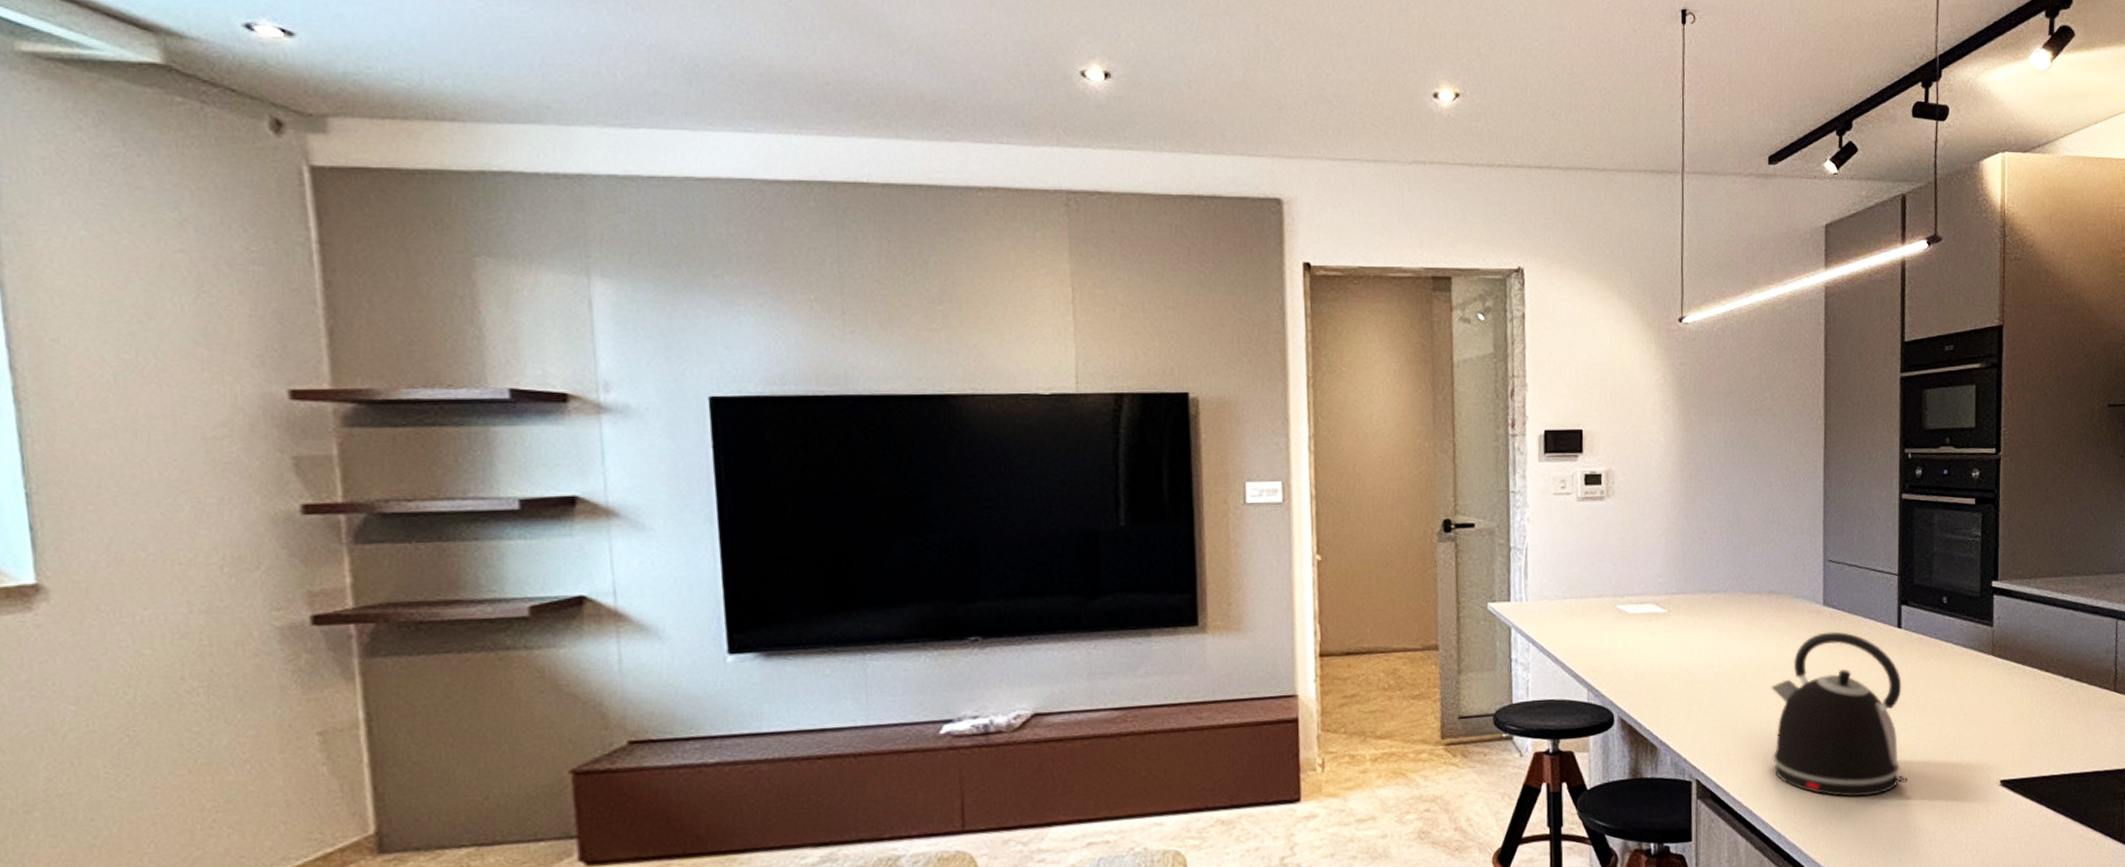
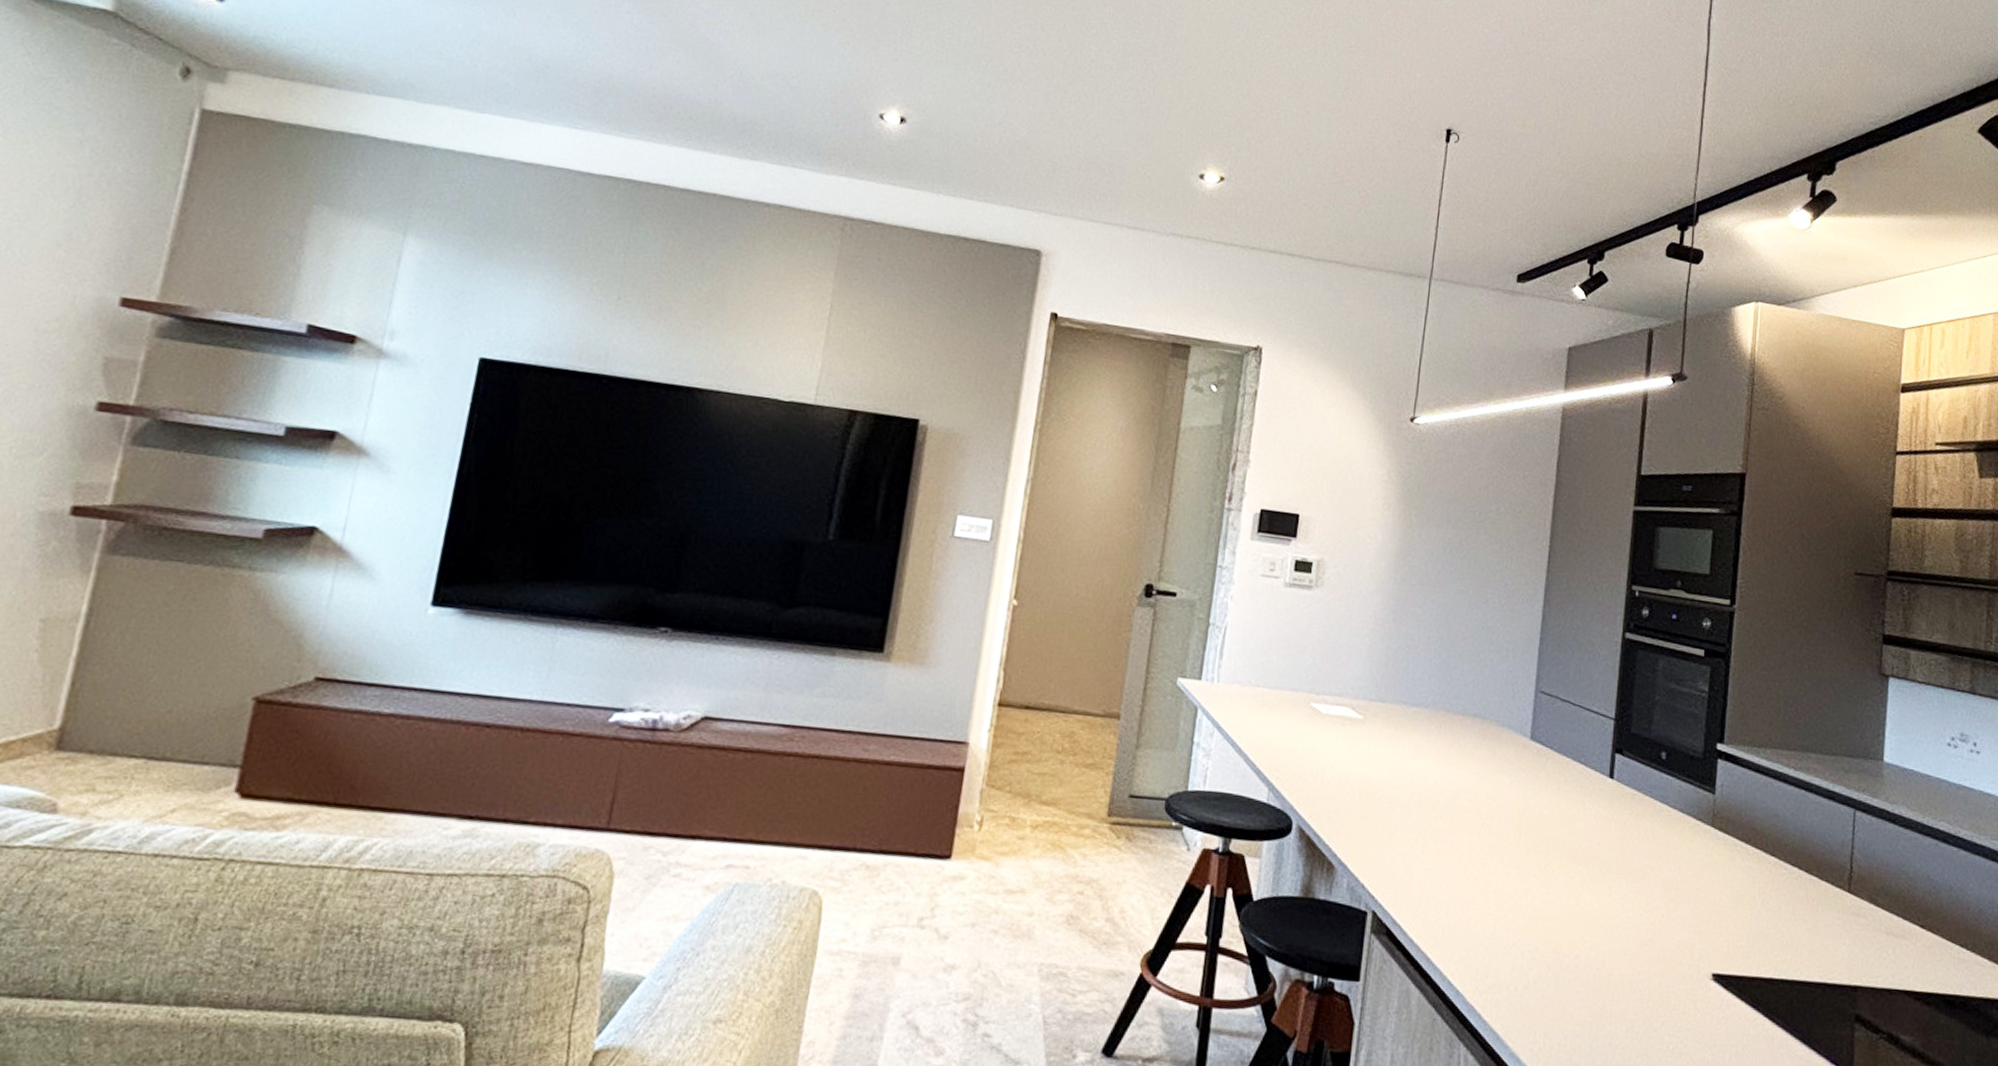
kettle: present [1771,631,1908,798] -> none [1458,769,1609,965]

